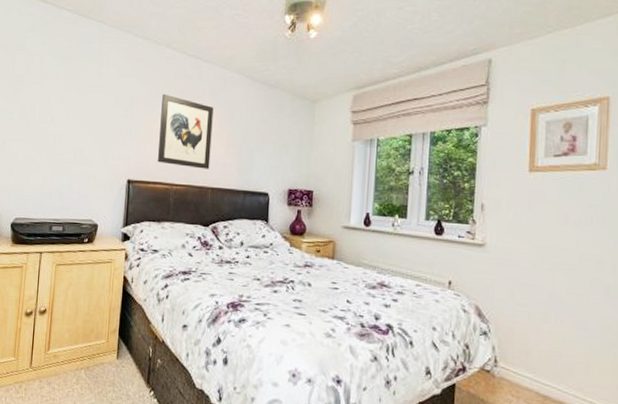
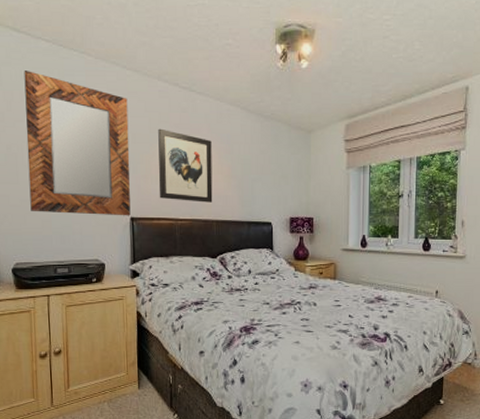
home mirror: none [35,37,136,179] -> present [24,71,131,216]

